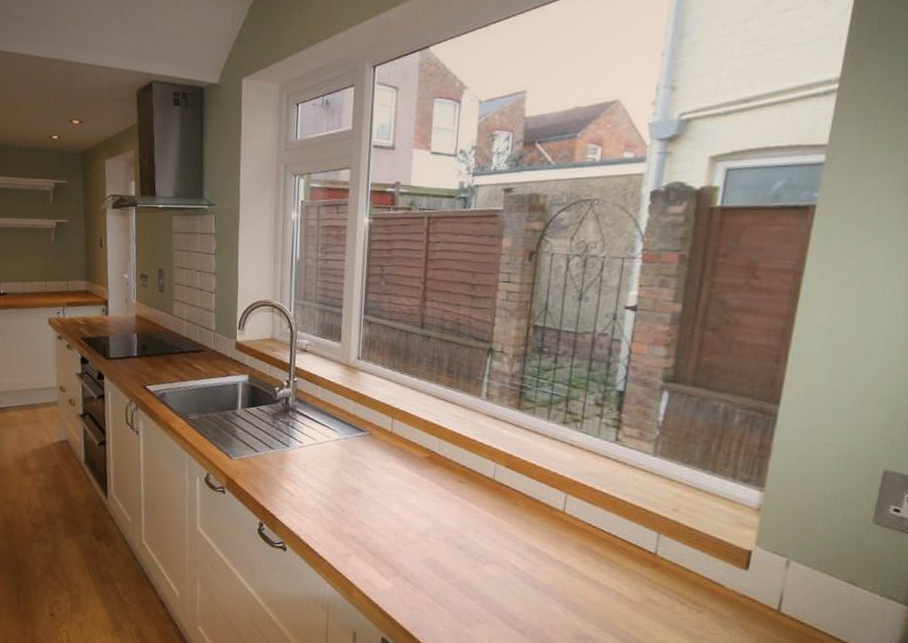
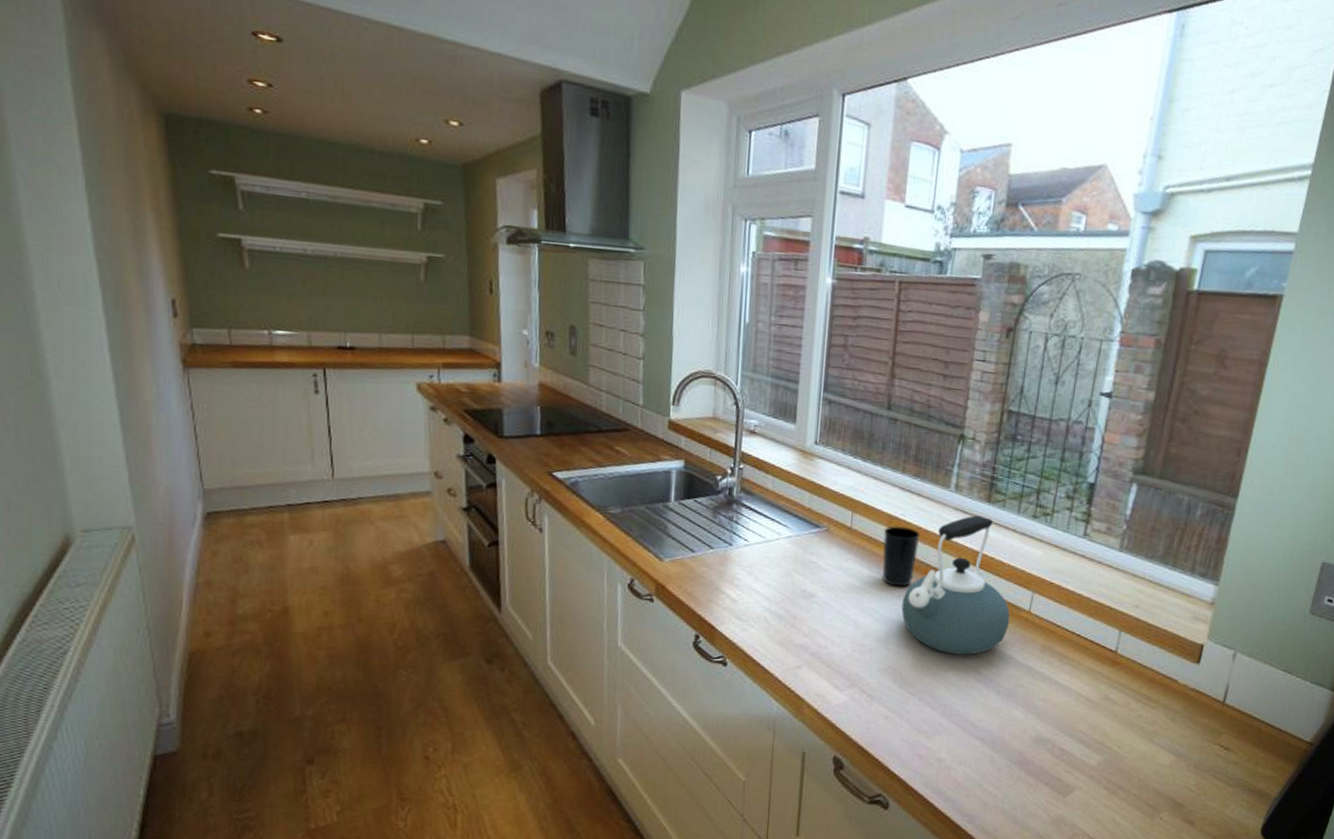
cup: none [421,430,455,486] -> present [882,526,921,587]
kettle: none [440,421,545,551] -> present [901,515,1010,655]

